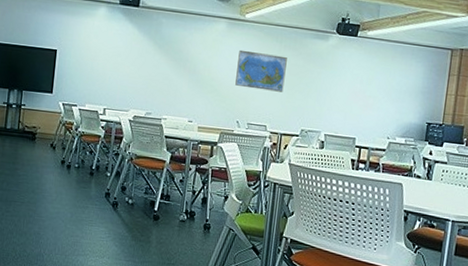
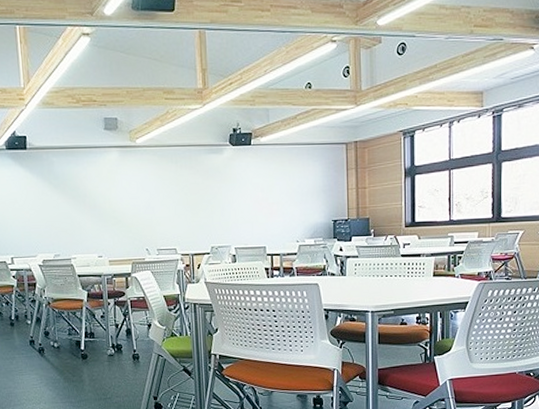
world map: present [235,49,287,92] -> none [136,176,187,214]

